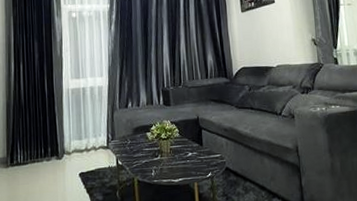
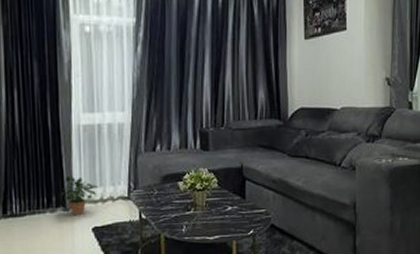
potted plant: none [55,130,83,163] -> present [61,175,97,215]

